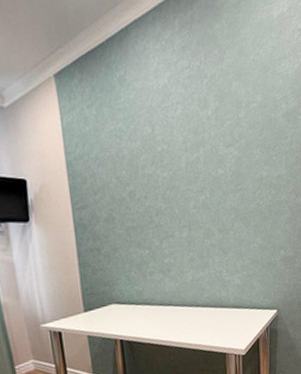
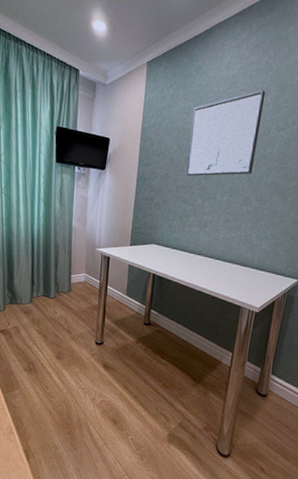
wall art: none [125,100,208,214] -> present [186,89,266,177]

